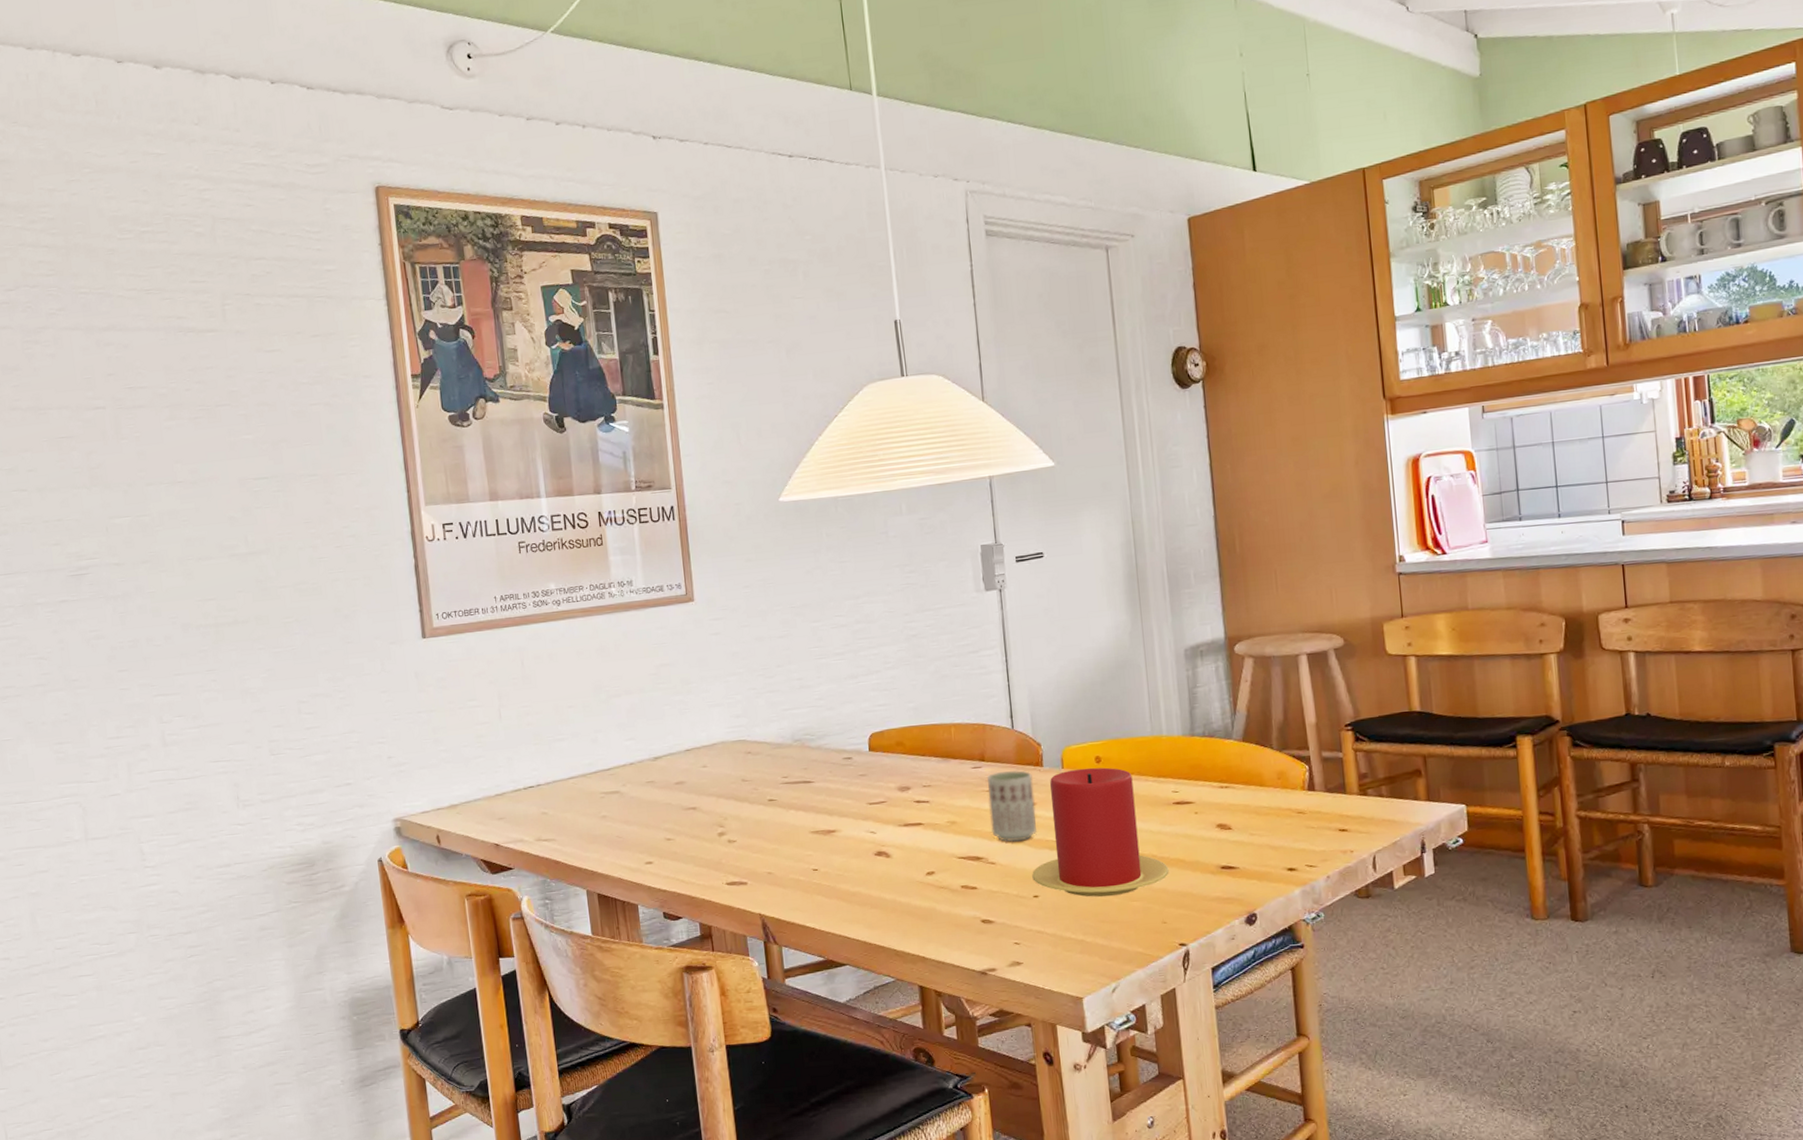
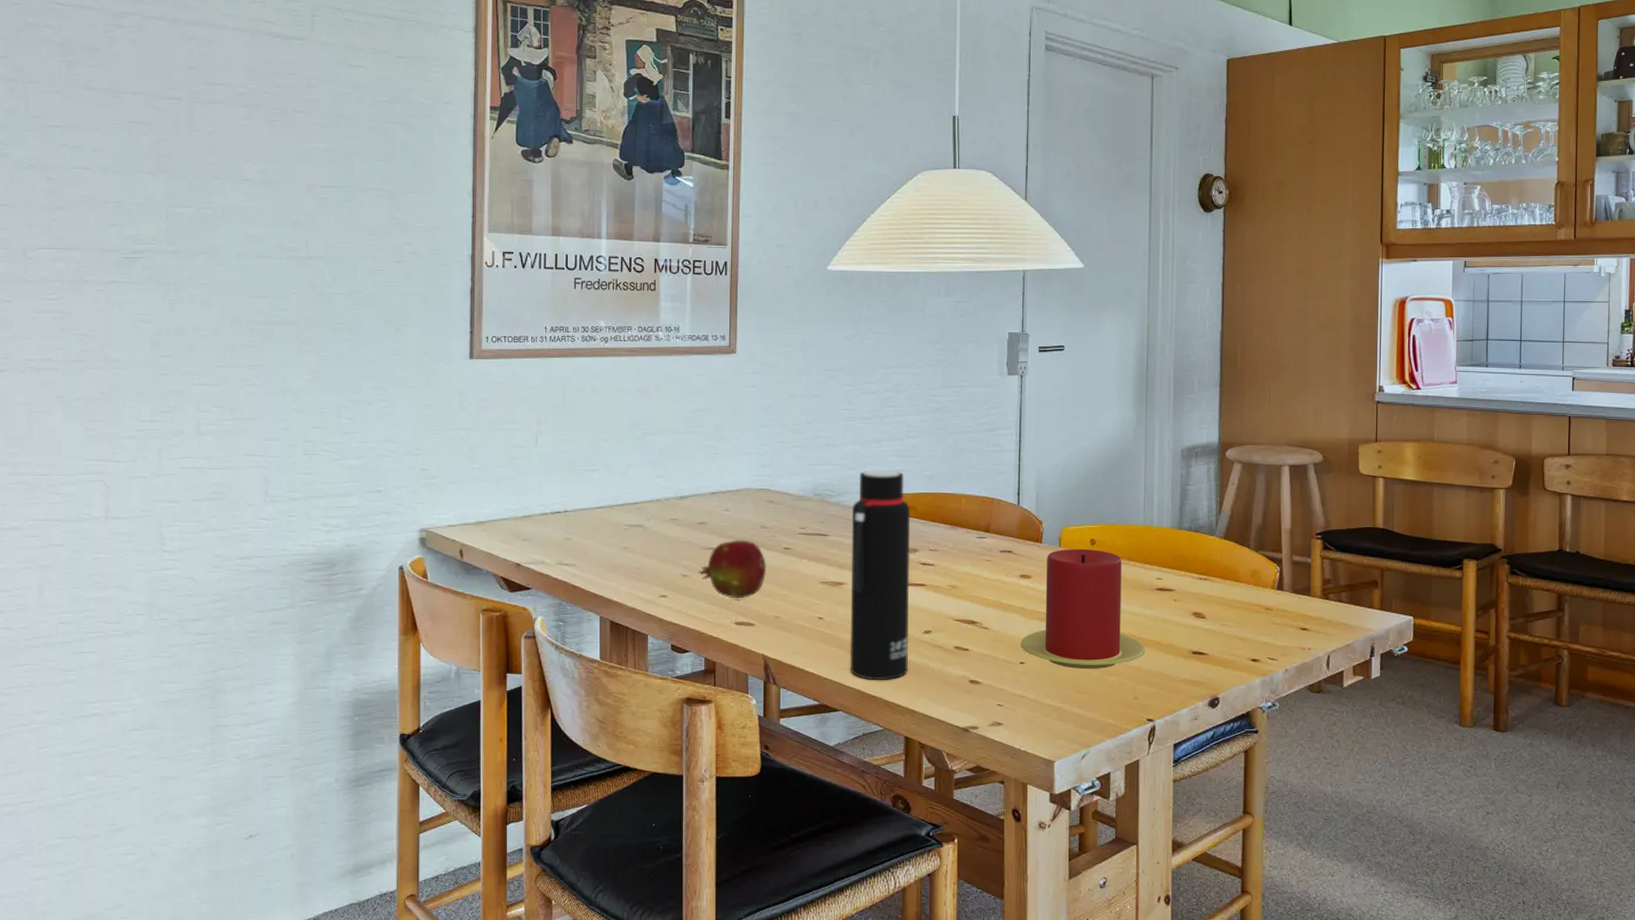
fruit: none [682,795,753,858] -> present [698,540,767,598]
water bottle: none [835,706,914,931] -> present [850,470,910,681]
cup: present [987,770,1037,842] -> none [988,544,1031,610]

